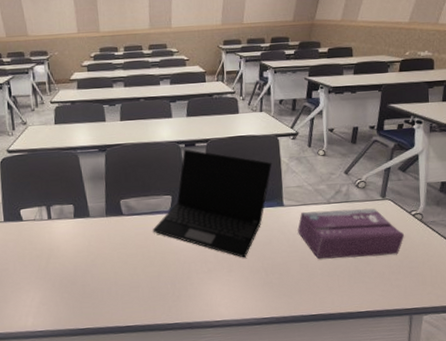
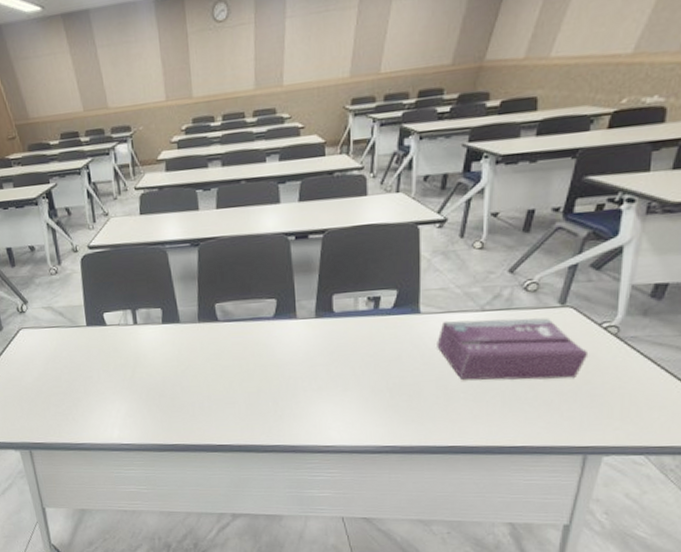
laptop: present [152,149,272,258] -> none [252,242,408,375]

